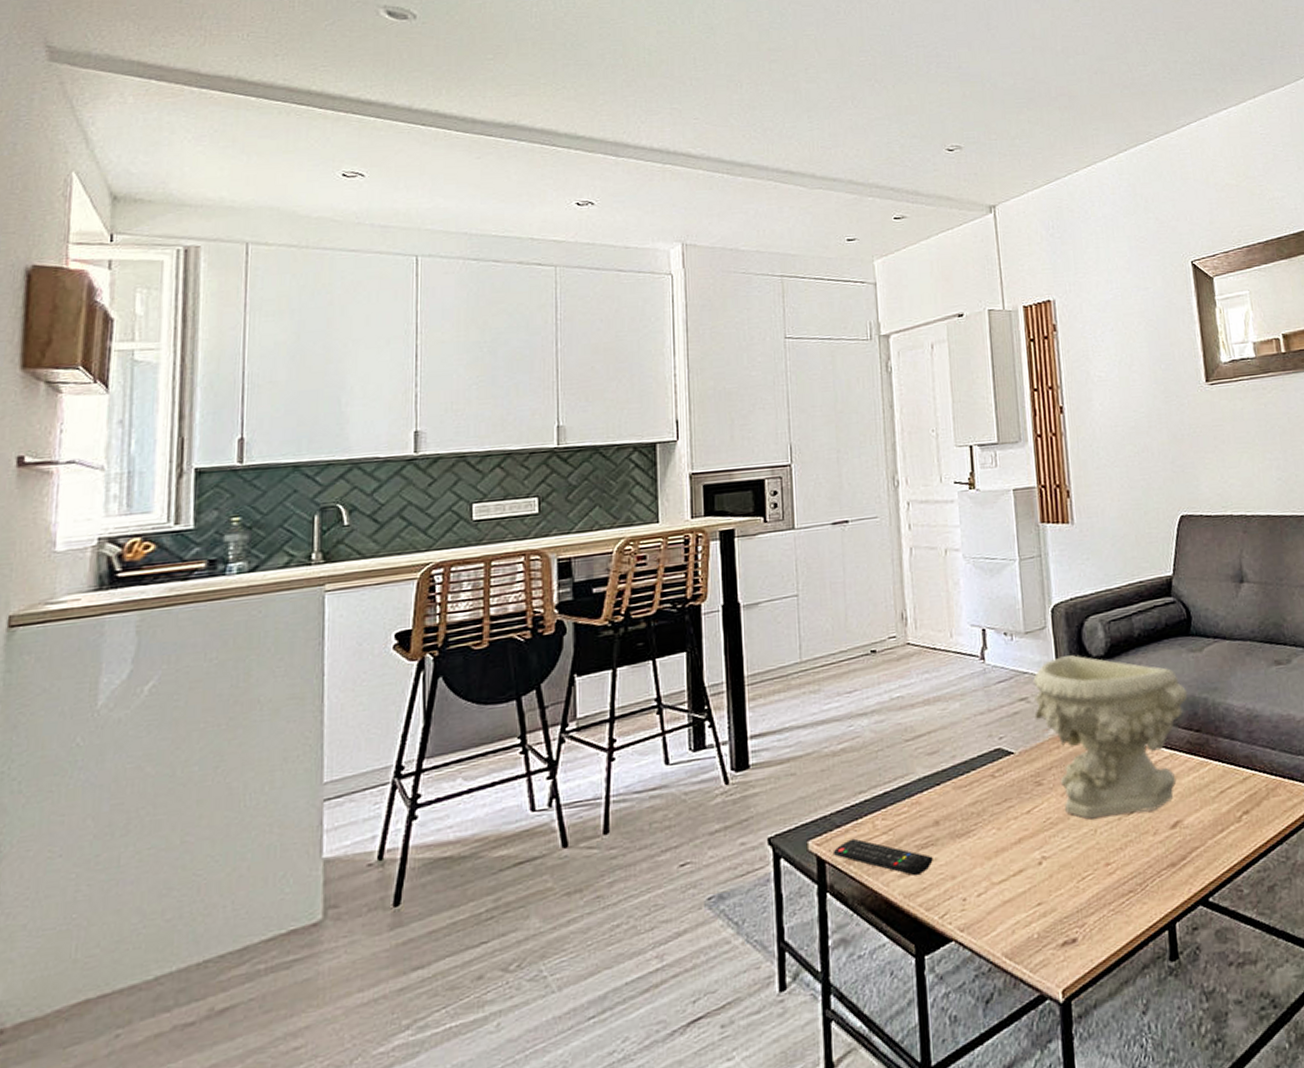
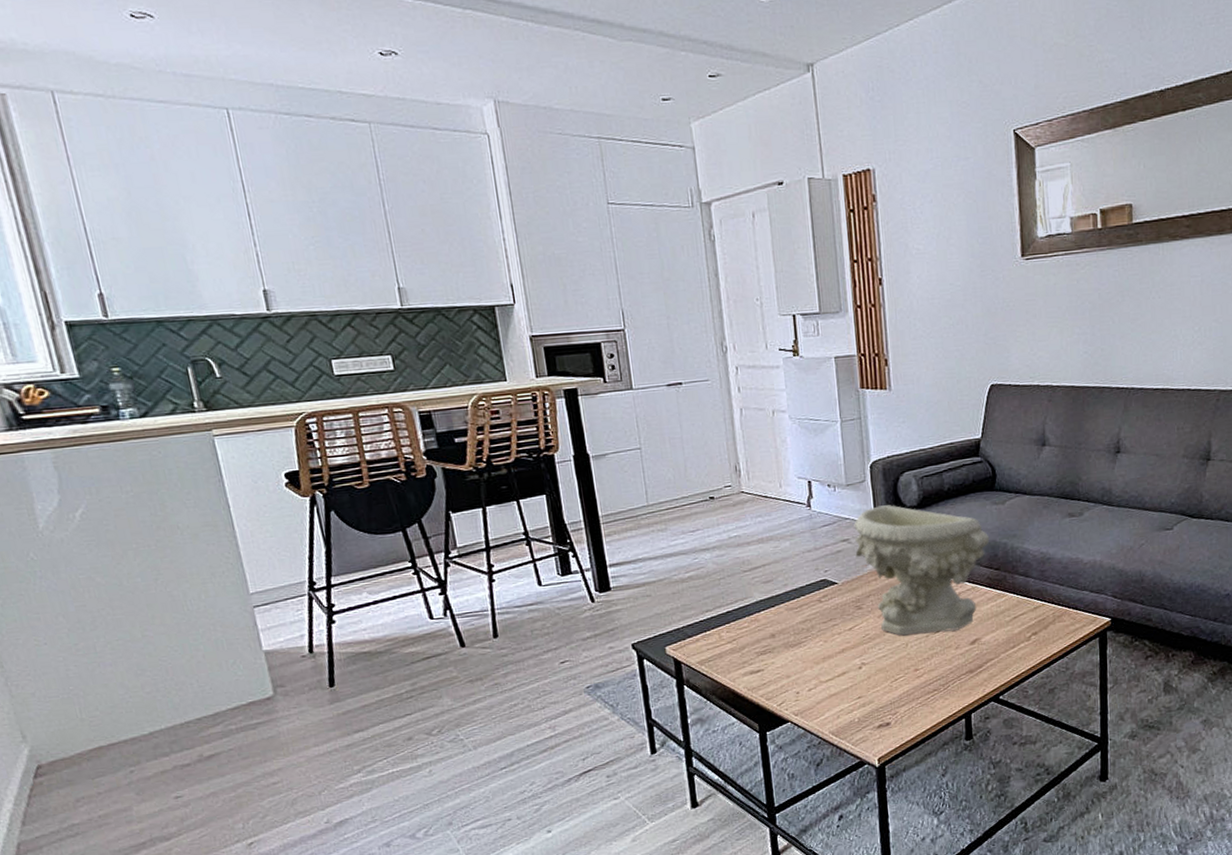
remote control: present [832,838,933,876] -> none [686,646,771,675]

